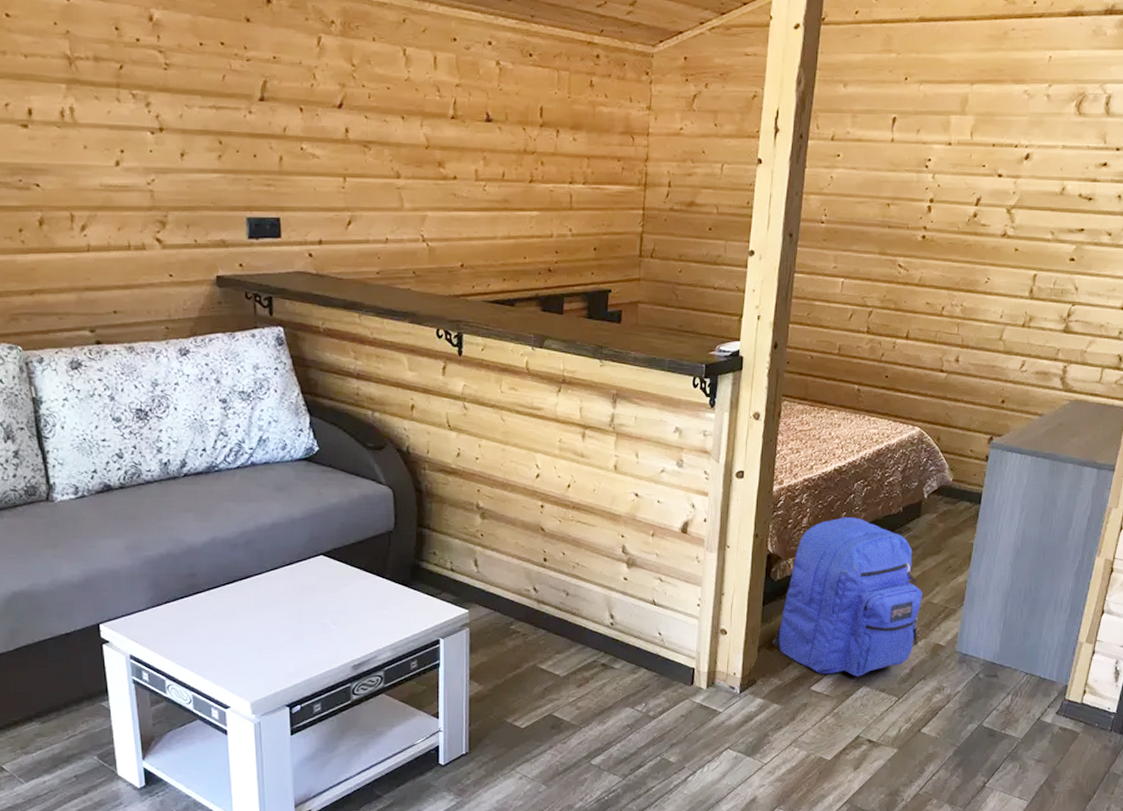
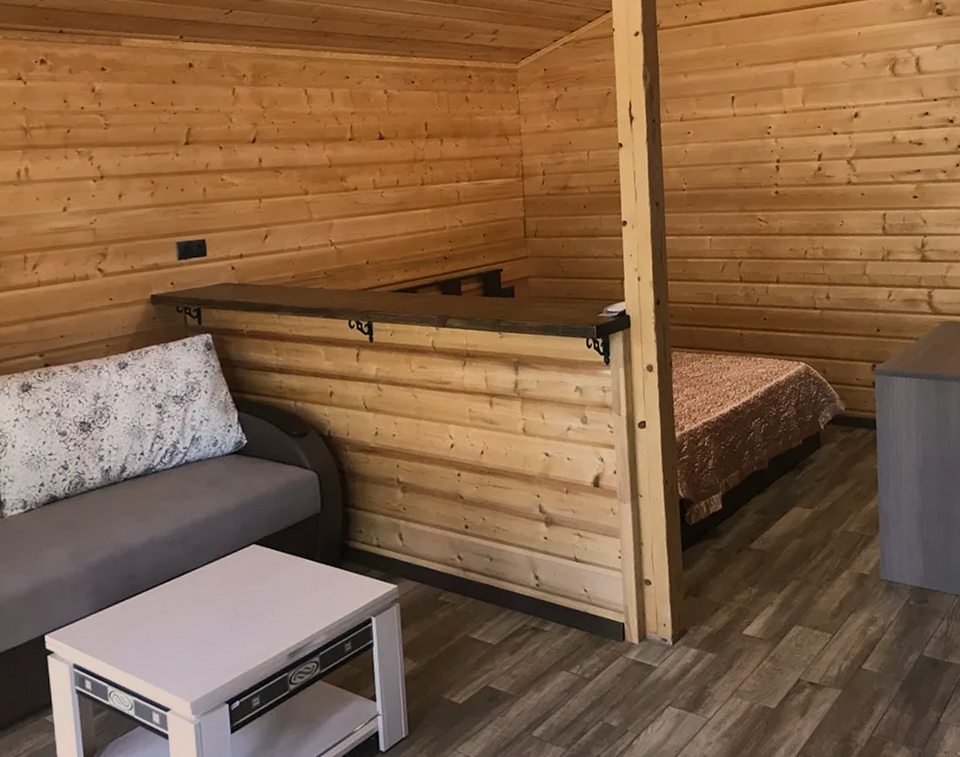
backpack: present [772,517,923,677] -> none [697,454,842,617]

